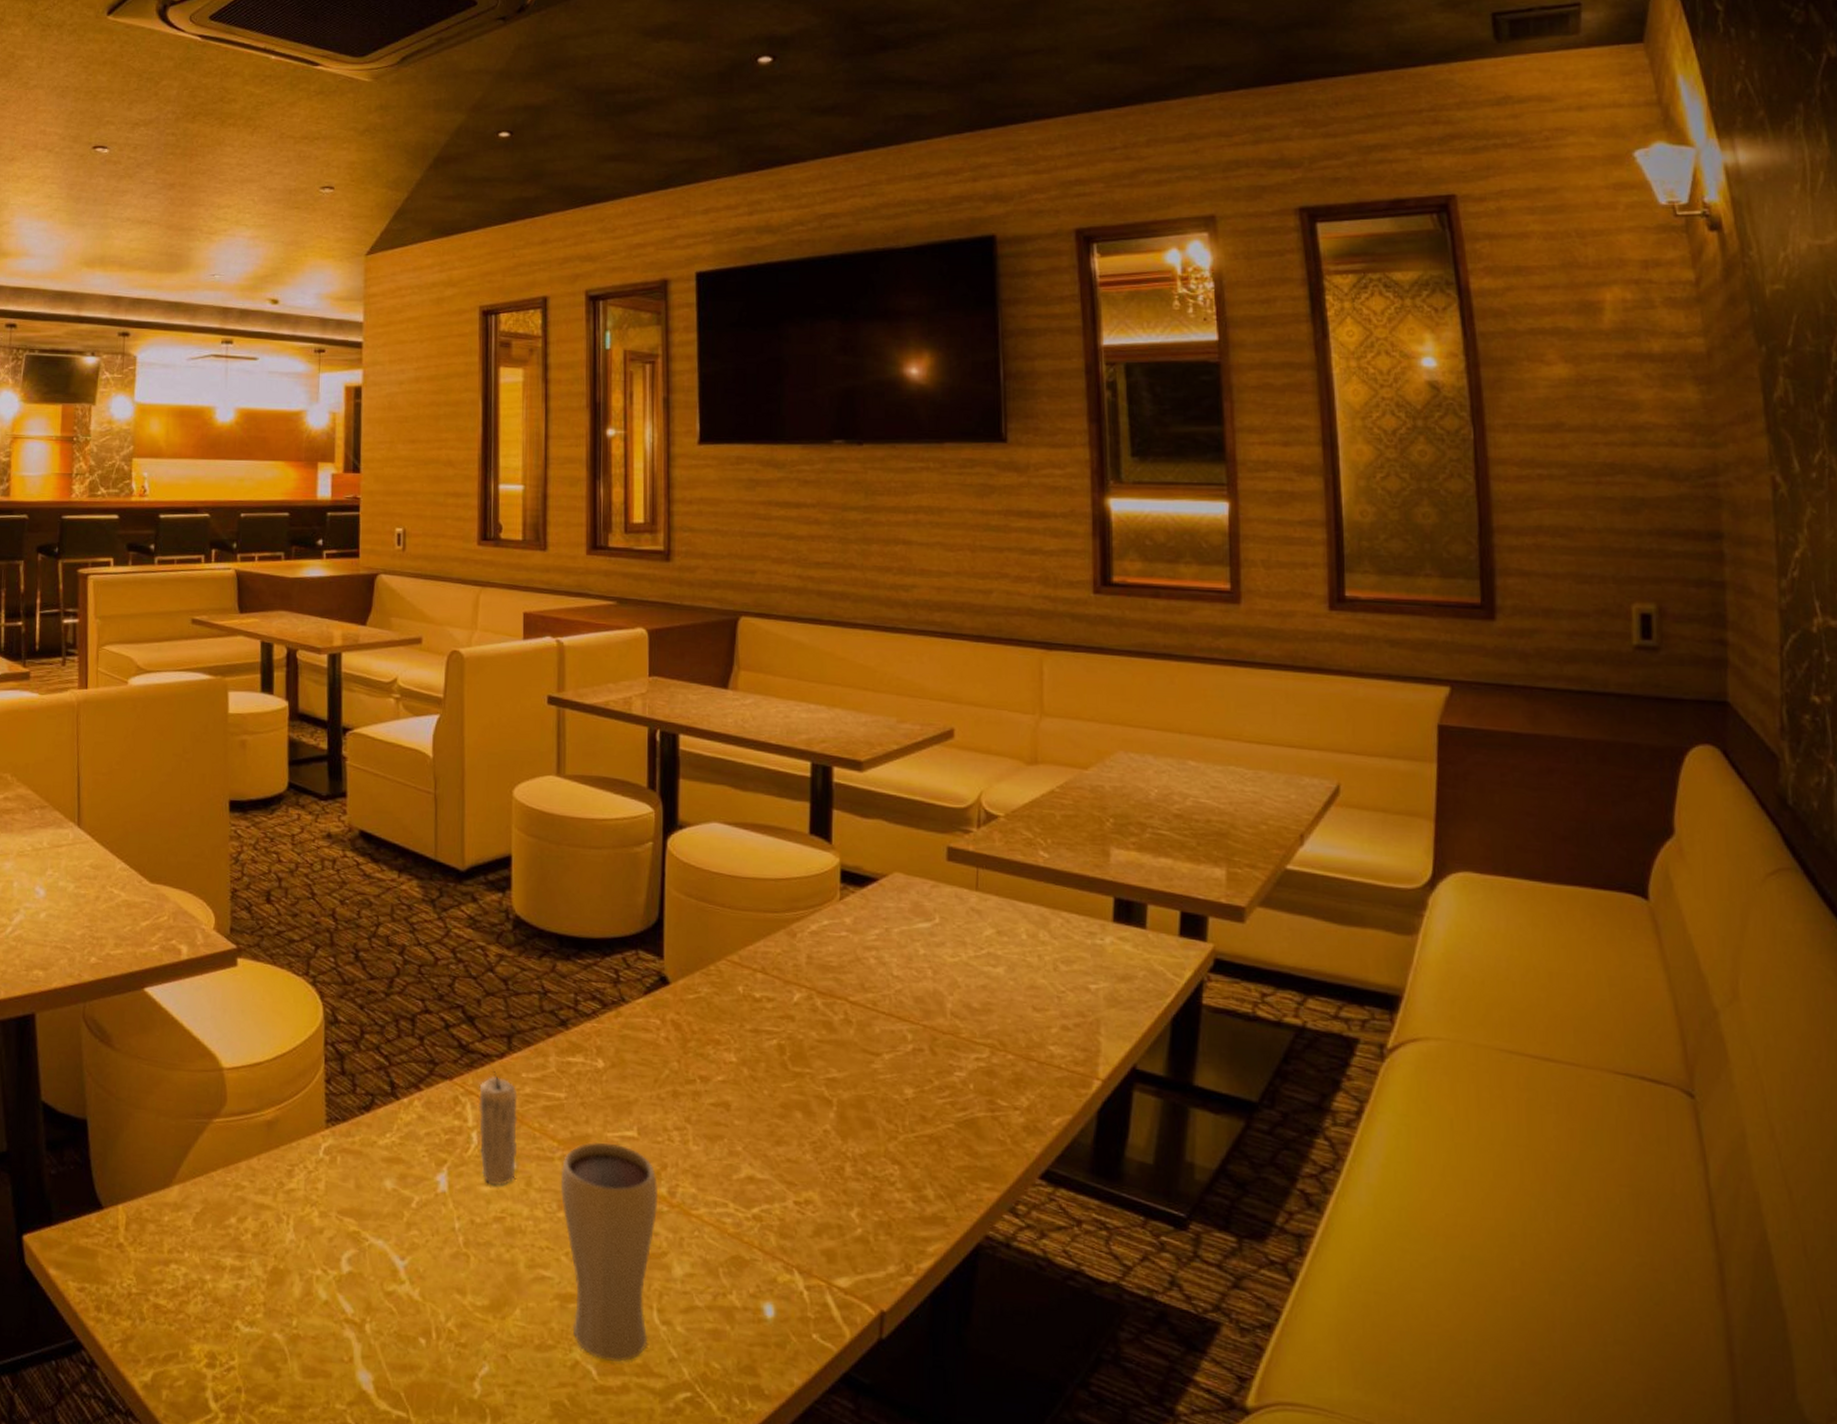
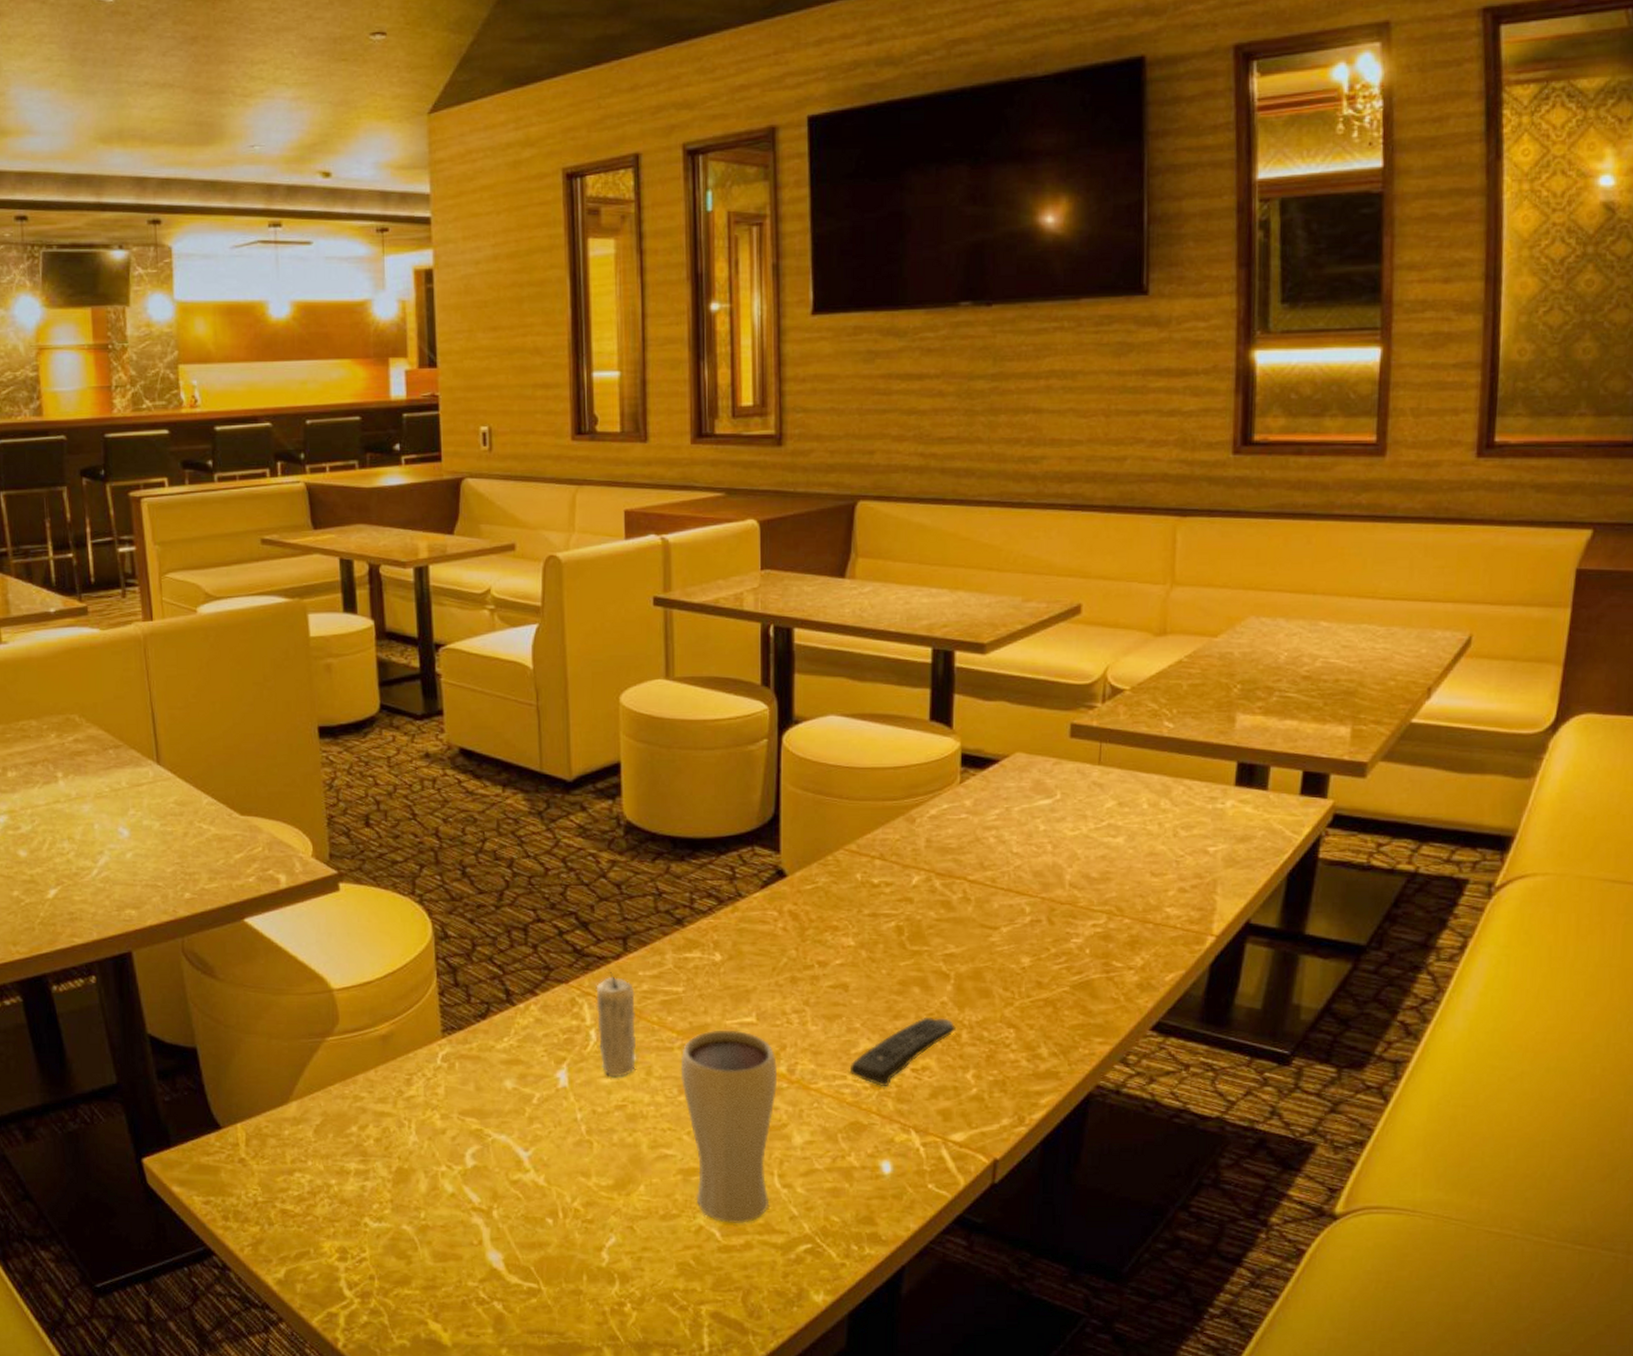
remote control: none [731,1146,839,1220] -> present [849,1018,956,1087]

